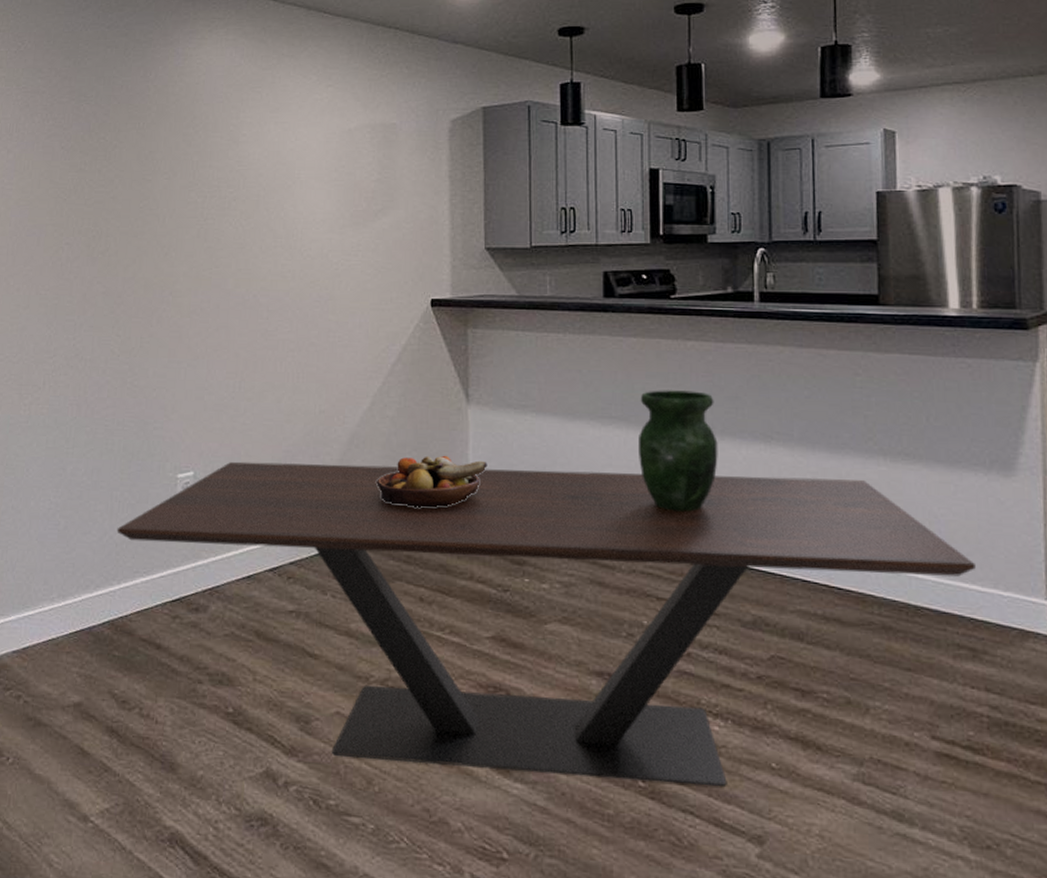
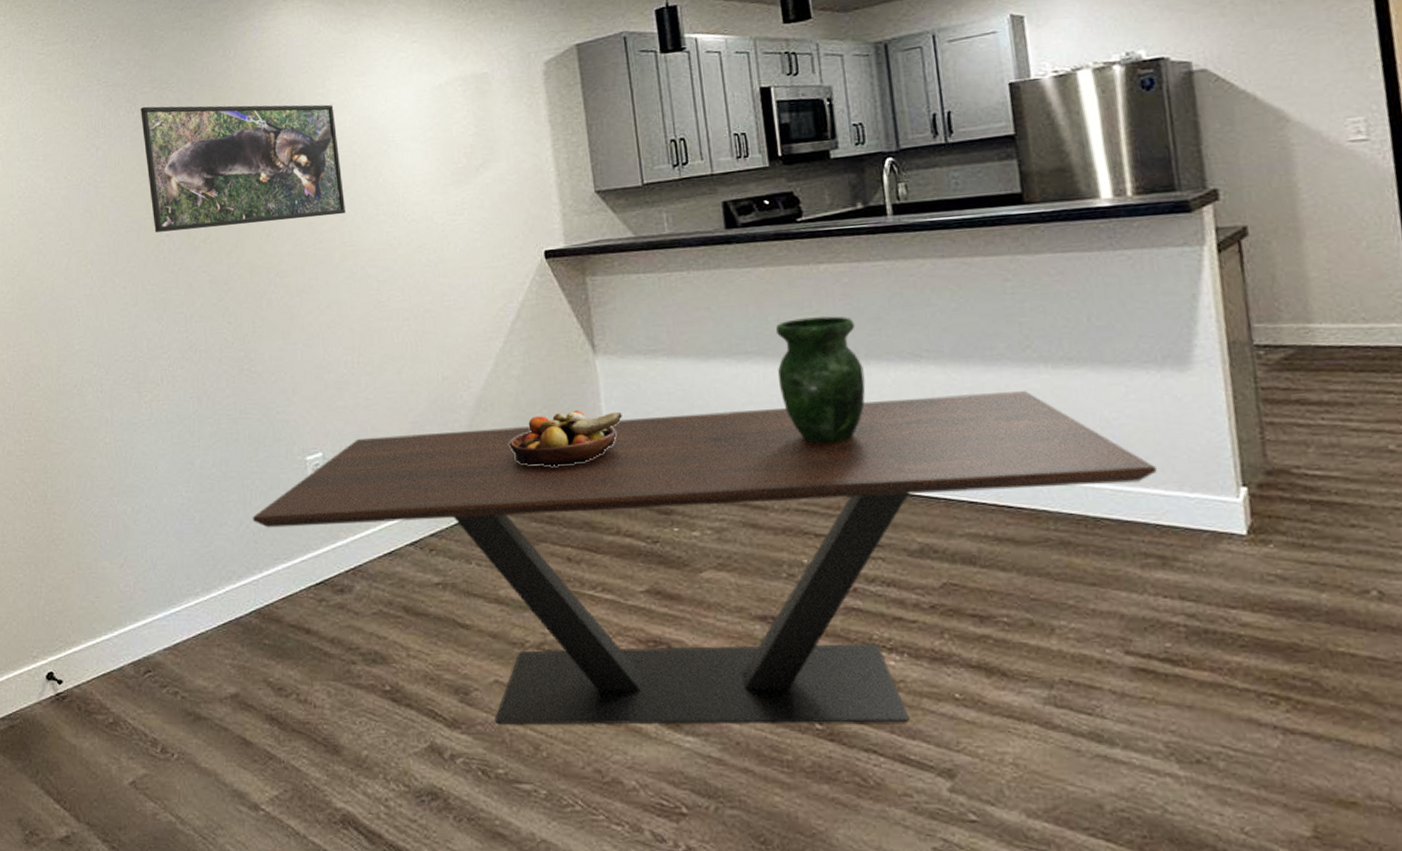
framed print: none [55,116,245,243] -> present [140,104,345,232]

